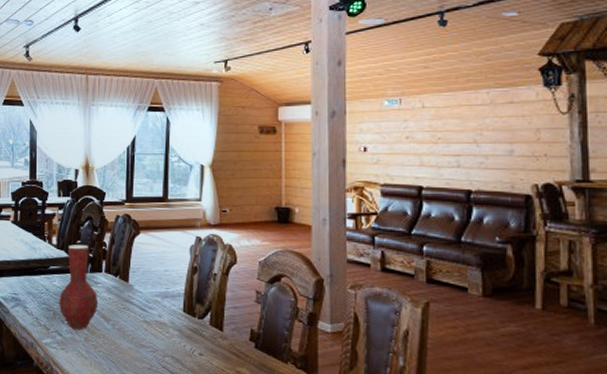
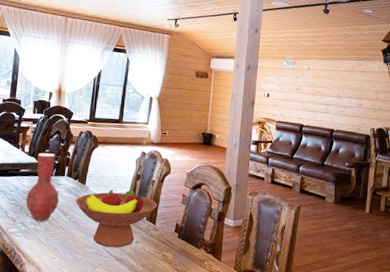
fruit bowl: none [118,286,223,362] -> present [75,189,157,248]

